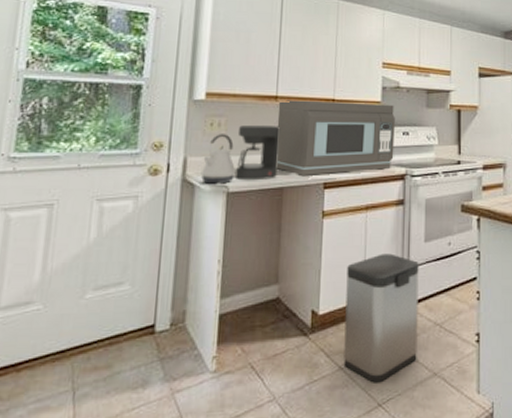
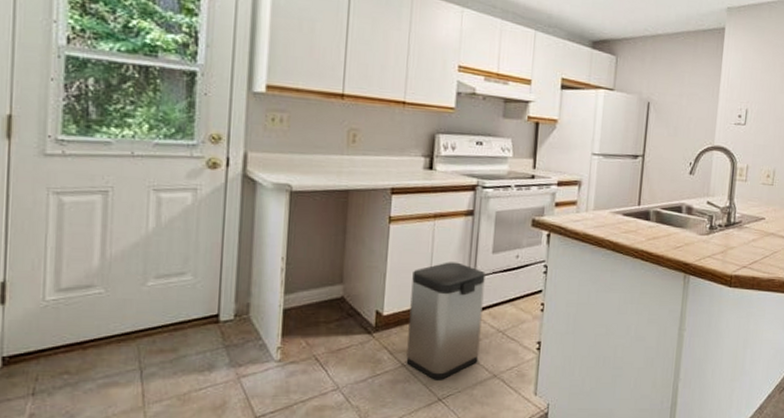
kettle: present [200,134,236,184] -> none [262,130,300,182]
coffee maker: present [234,124,281,181] -> none [298,123,347,182]
microwave: present [276,100,395,177] -> none [341,99,469,181]

